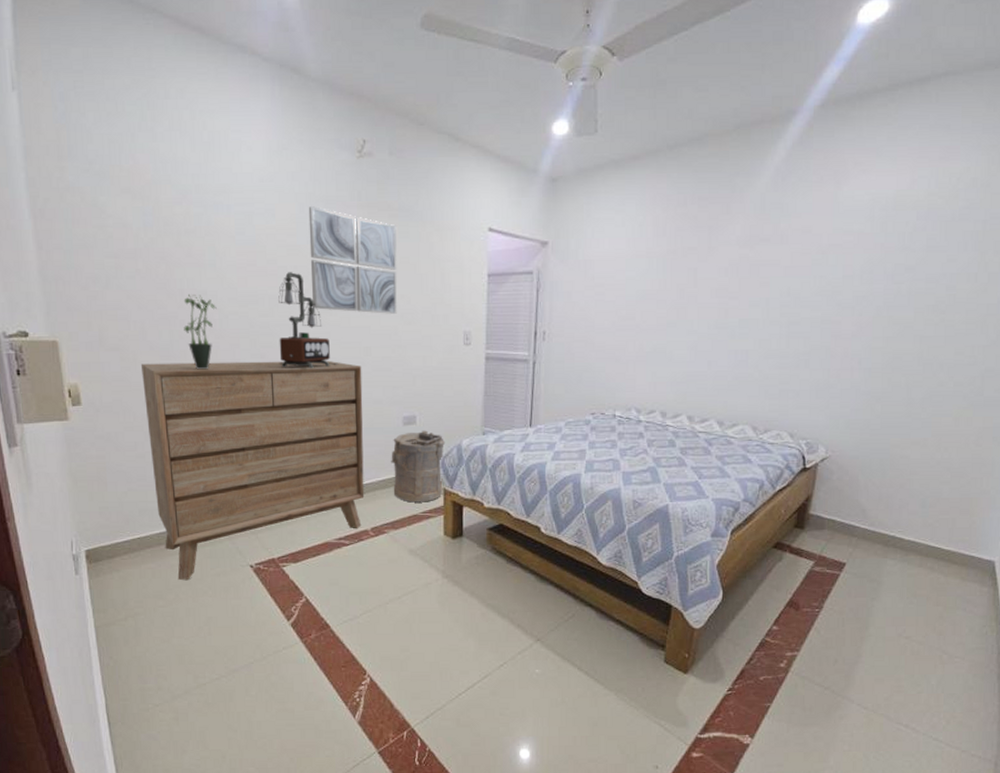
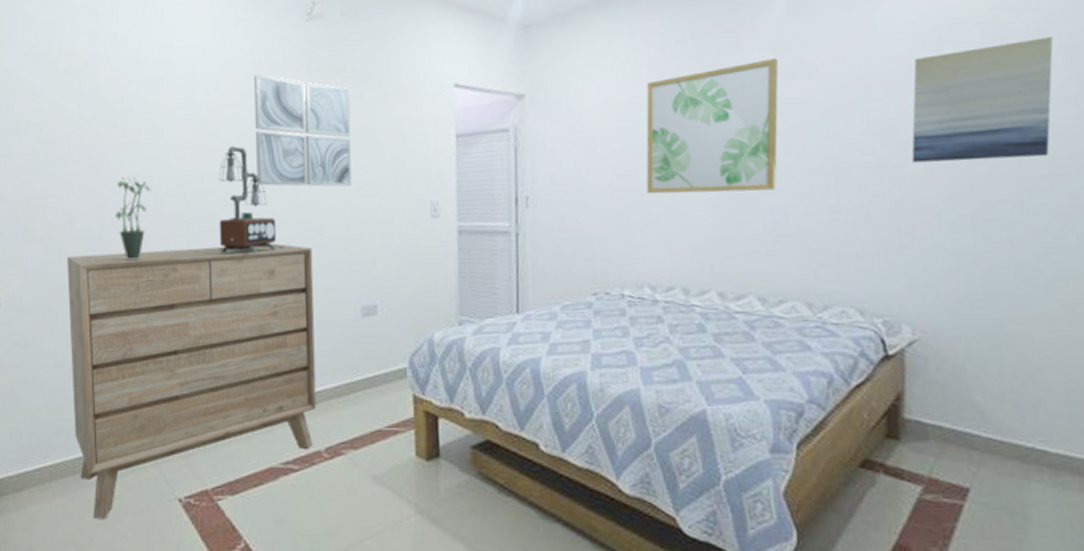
laundry hamper: present [391,430,446,503] -> none [348,322,414,414]
wall art: none [641,224,759,337] -> present [646,58,779,194]
wall art: none [848,222,970,321] -> present [911,36,1054,163]

